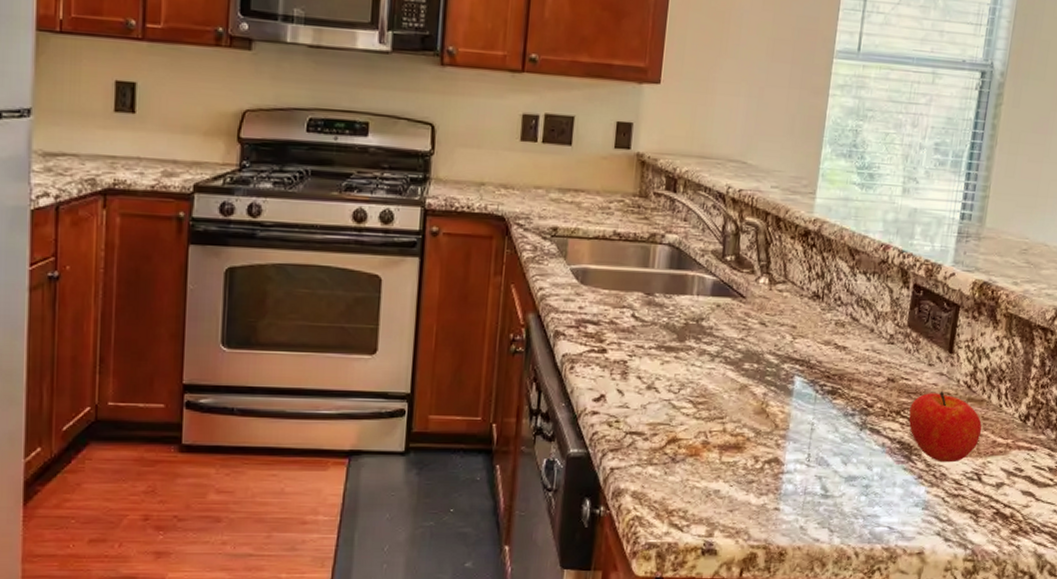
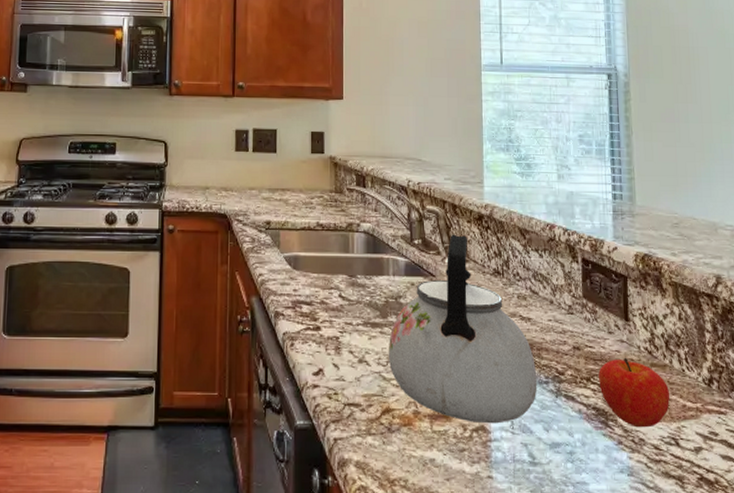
kettle: none [680,251,844,456] -> present [388,234,538,424]

